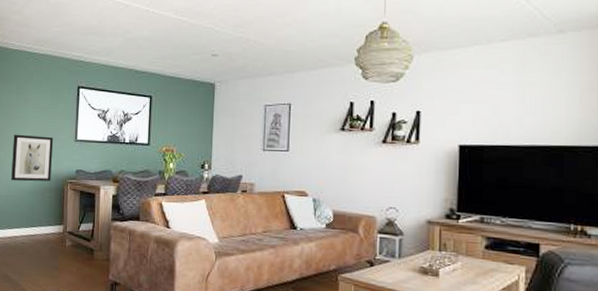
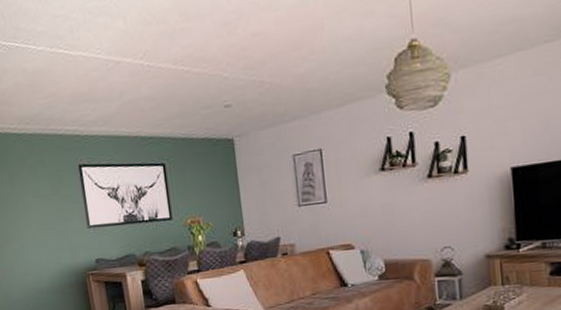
wall art: present [11,134,53,182] -> none [17,227,70,282]

